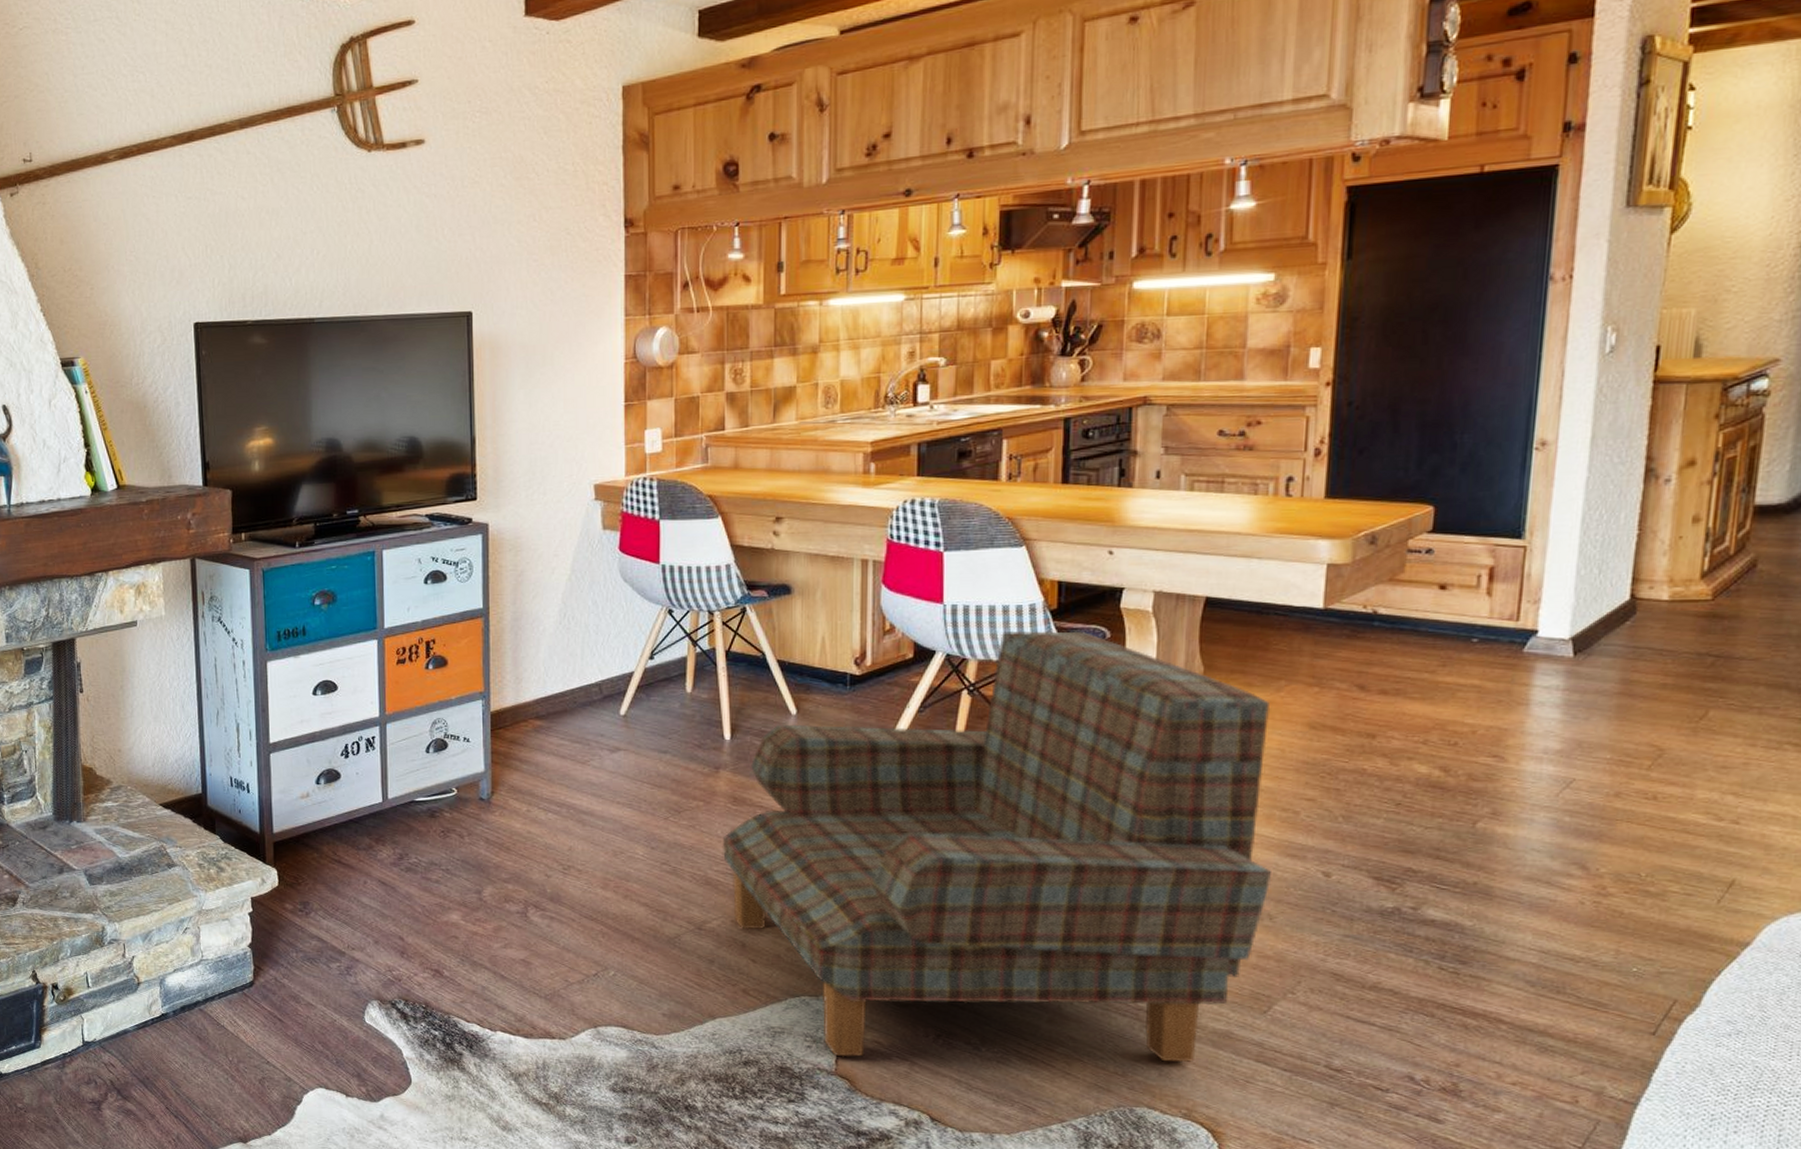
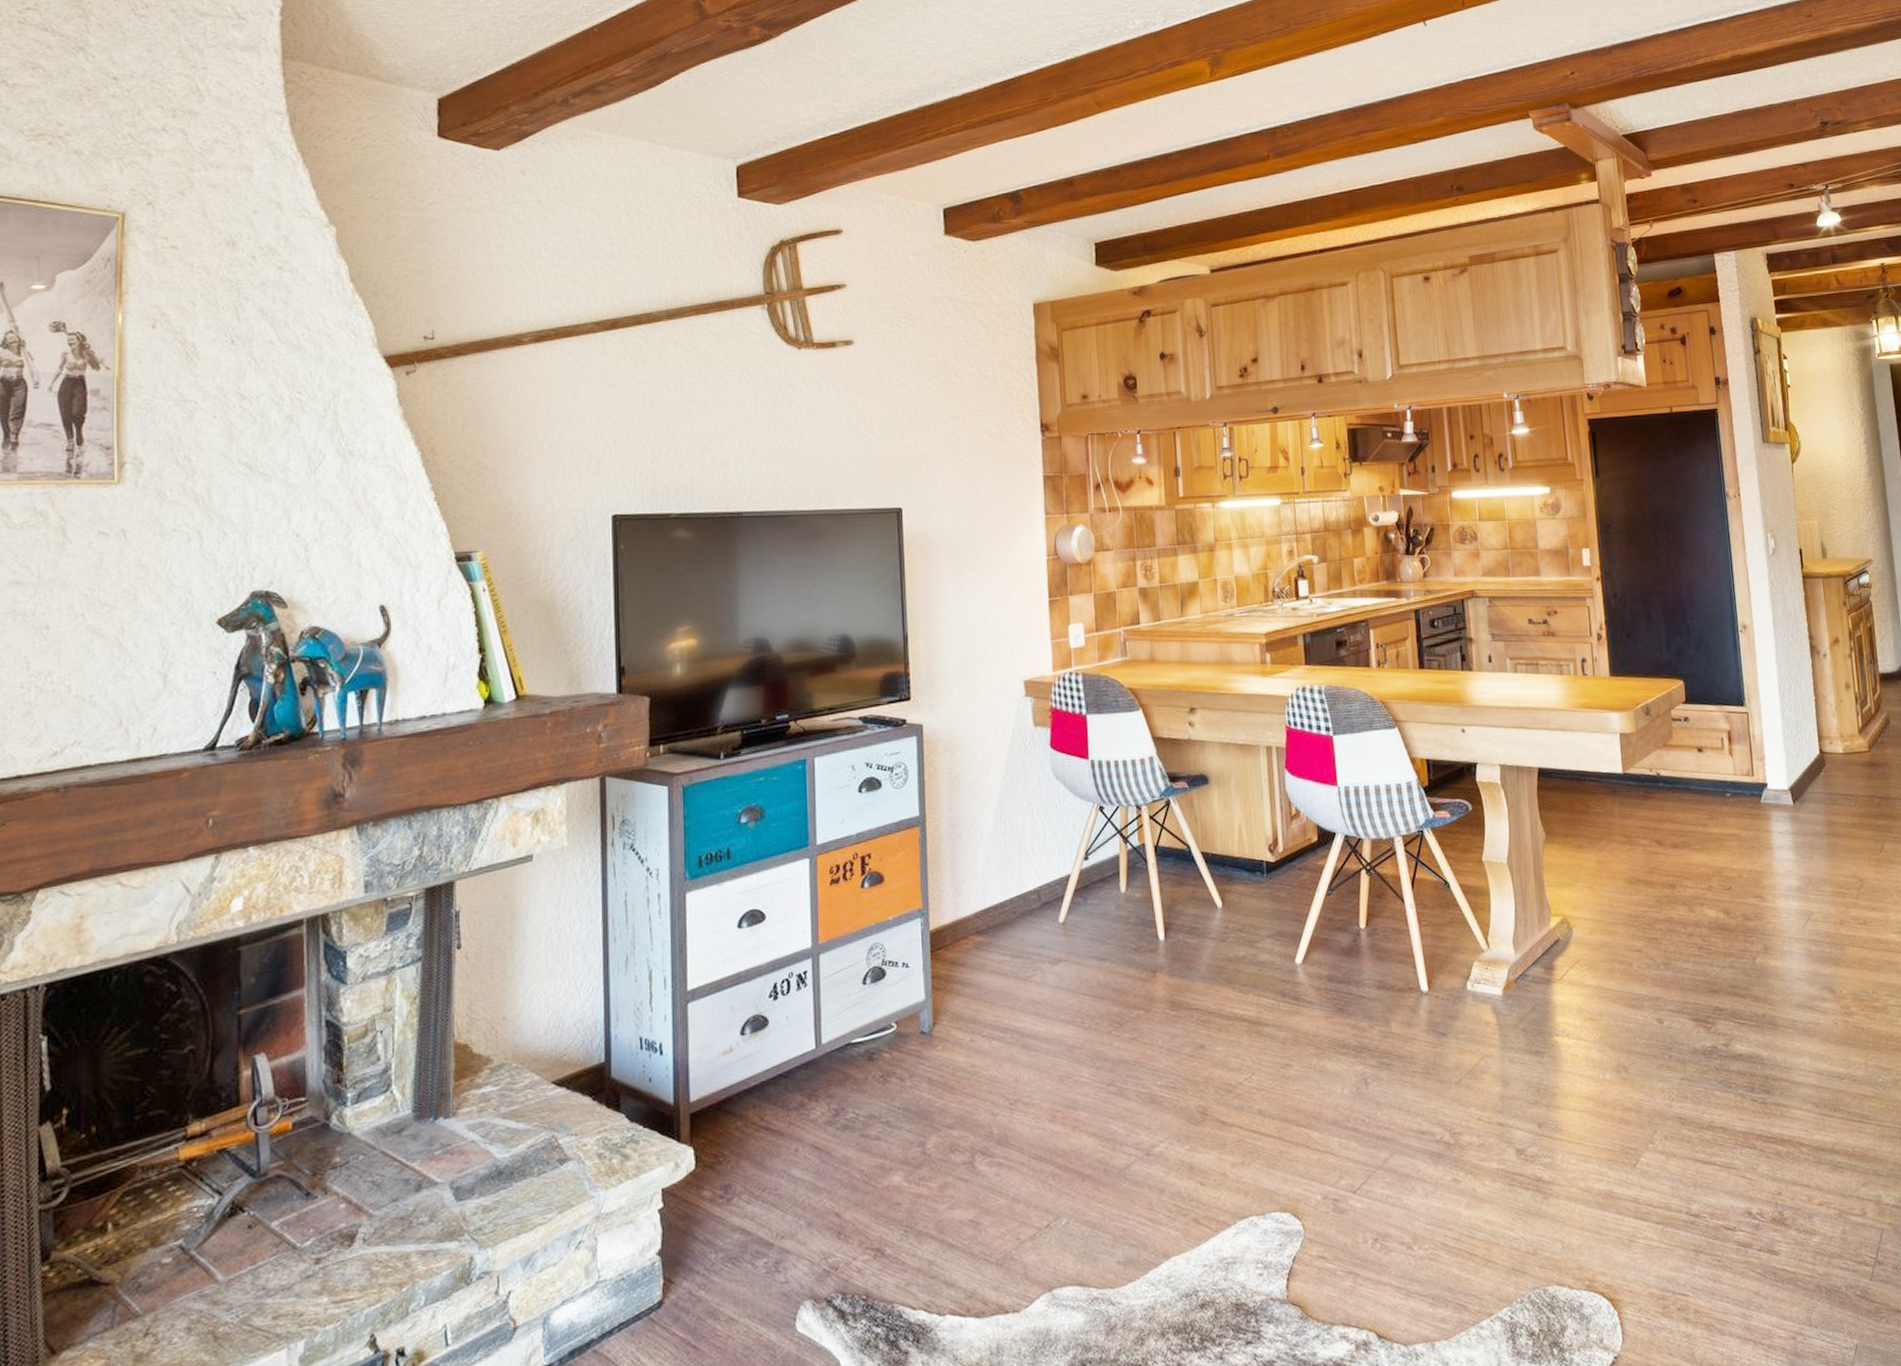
armchair: present [722,630,1273,1063] -> none [1164,806,1621,1281]

